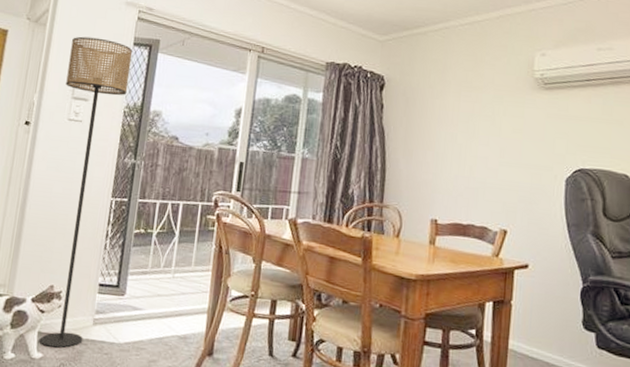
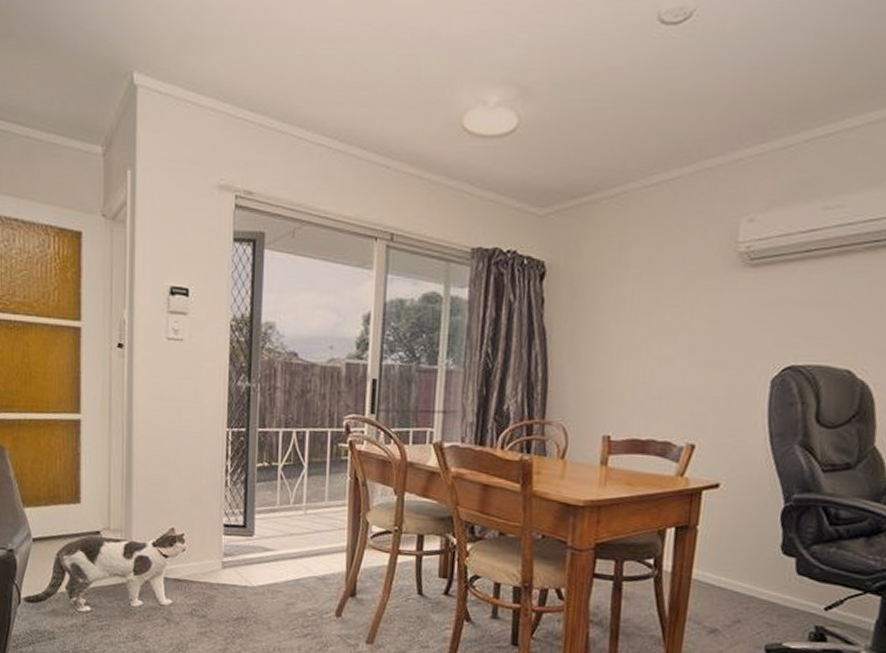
floor lamp: present [39,36,133,348] -> none [159,234,233,594]

